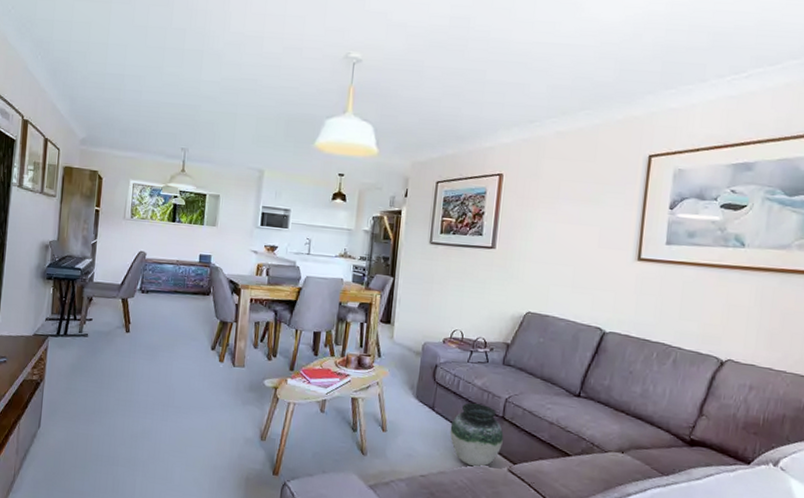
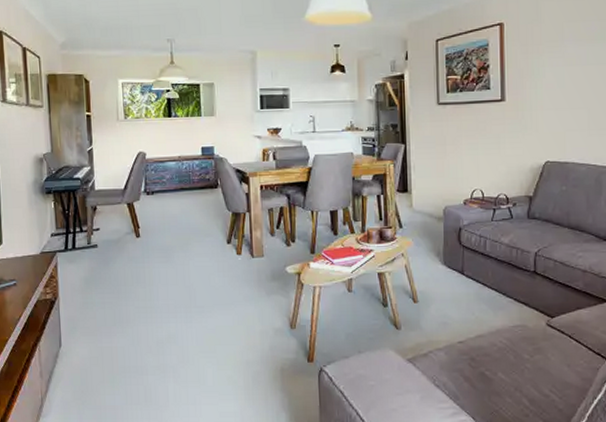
vase: present [449,403,504,468] -> none [482,262,538,326]

